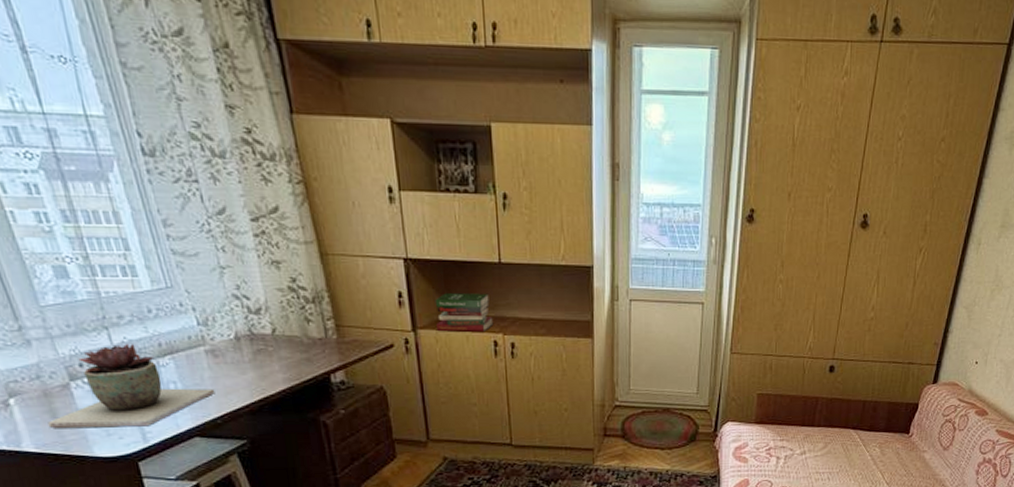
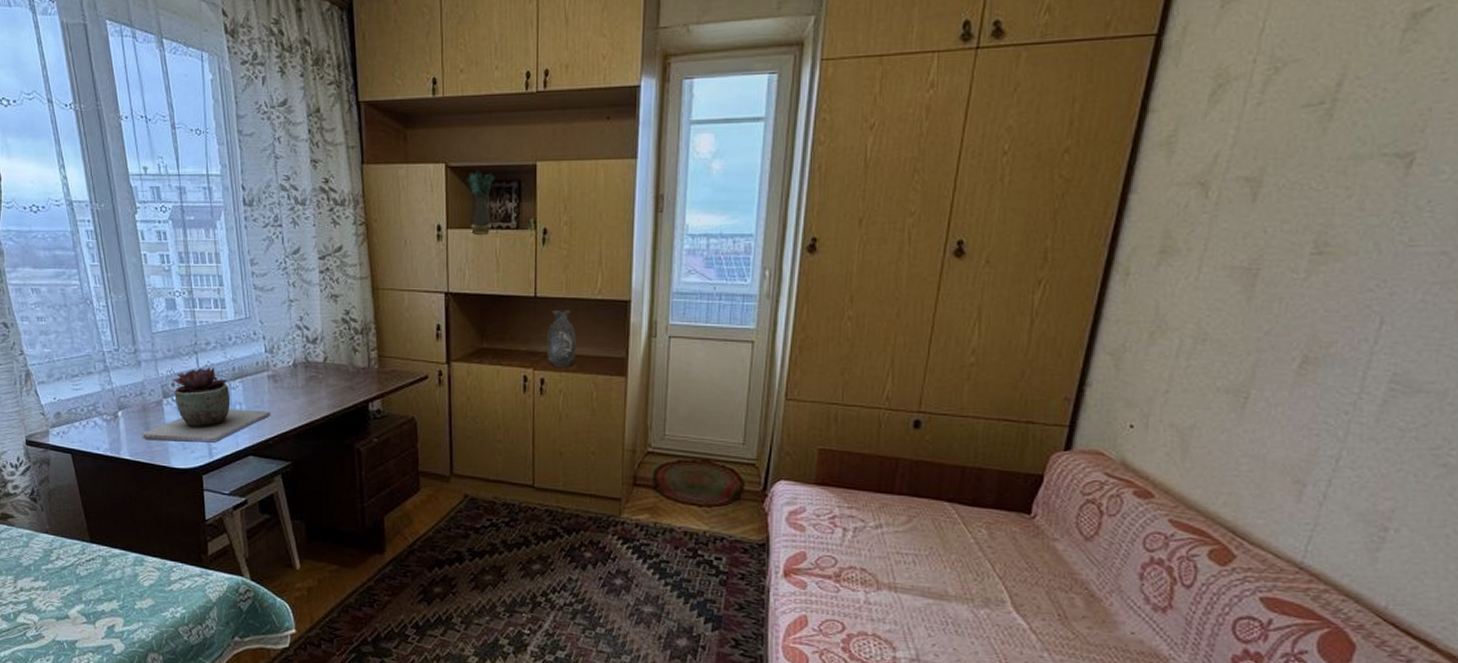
vase: none [416,127,448,198] -> present [466,169,495,235]
books: present [435,293,494,333] -> none [469,327,525,367]
decorative vase: none [514,275,545,332] -> present [547,309,577,368]

